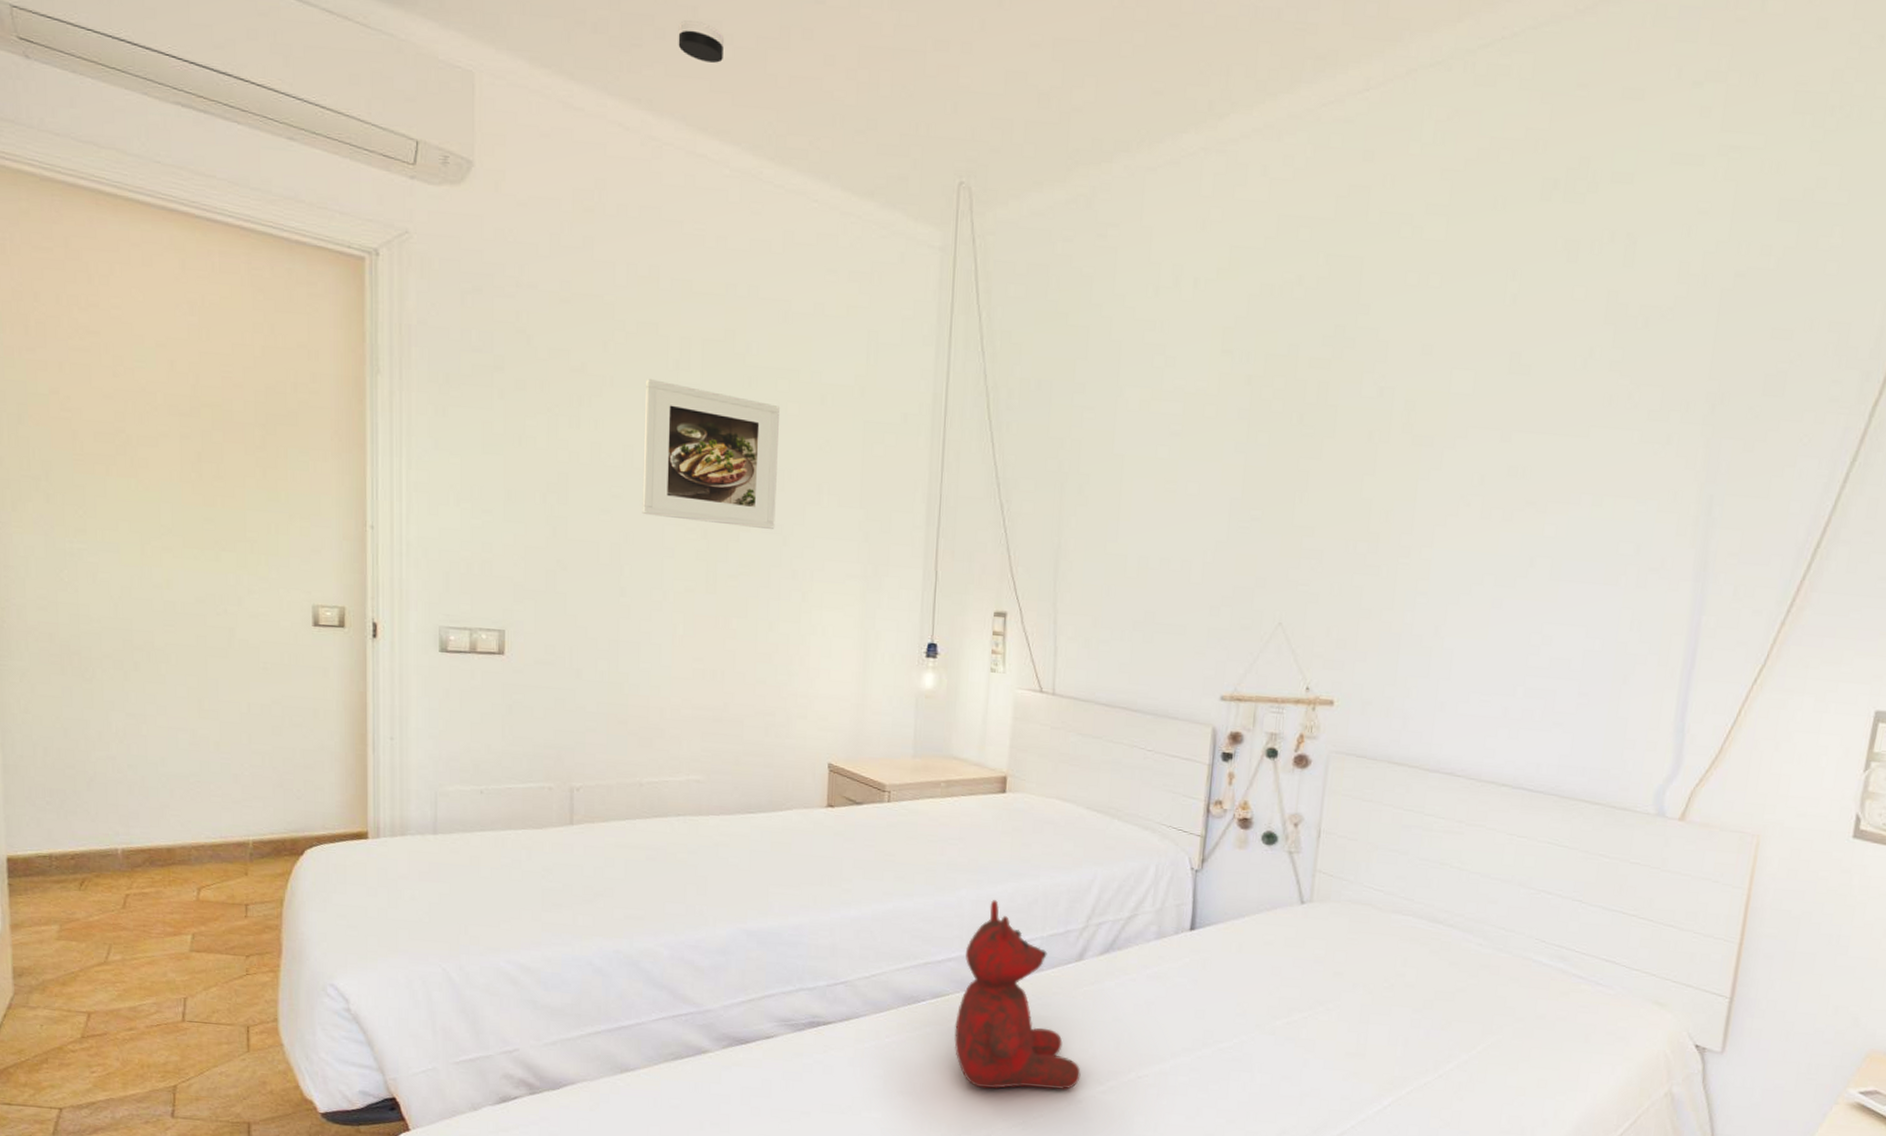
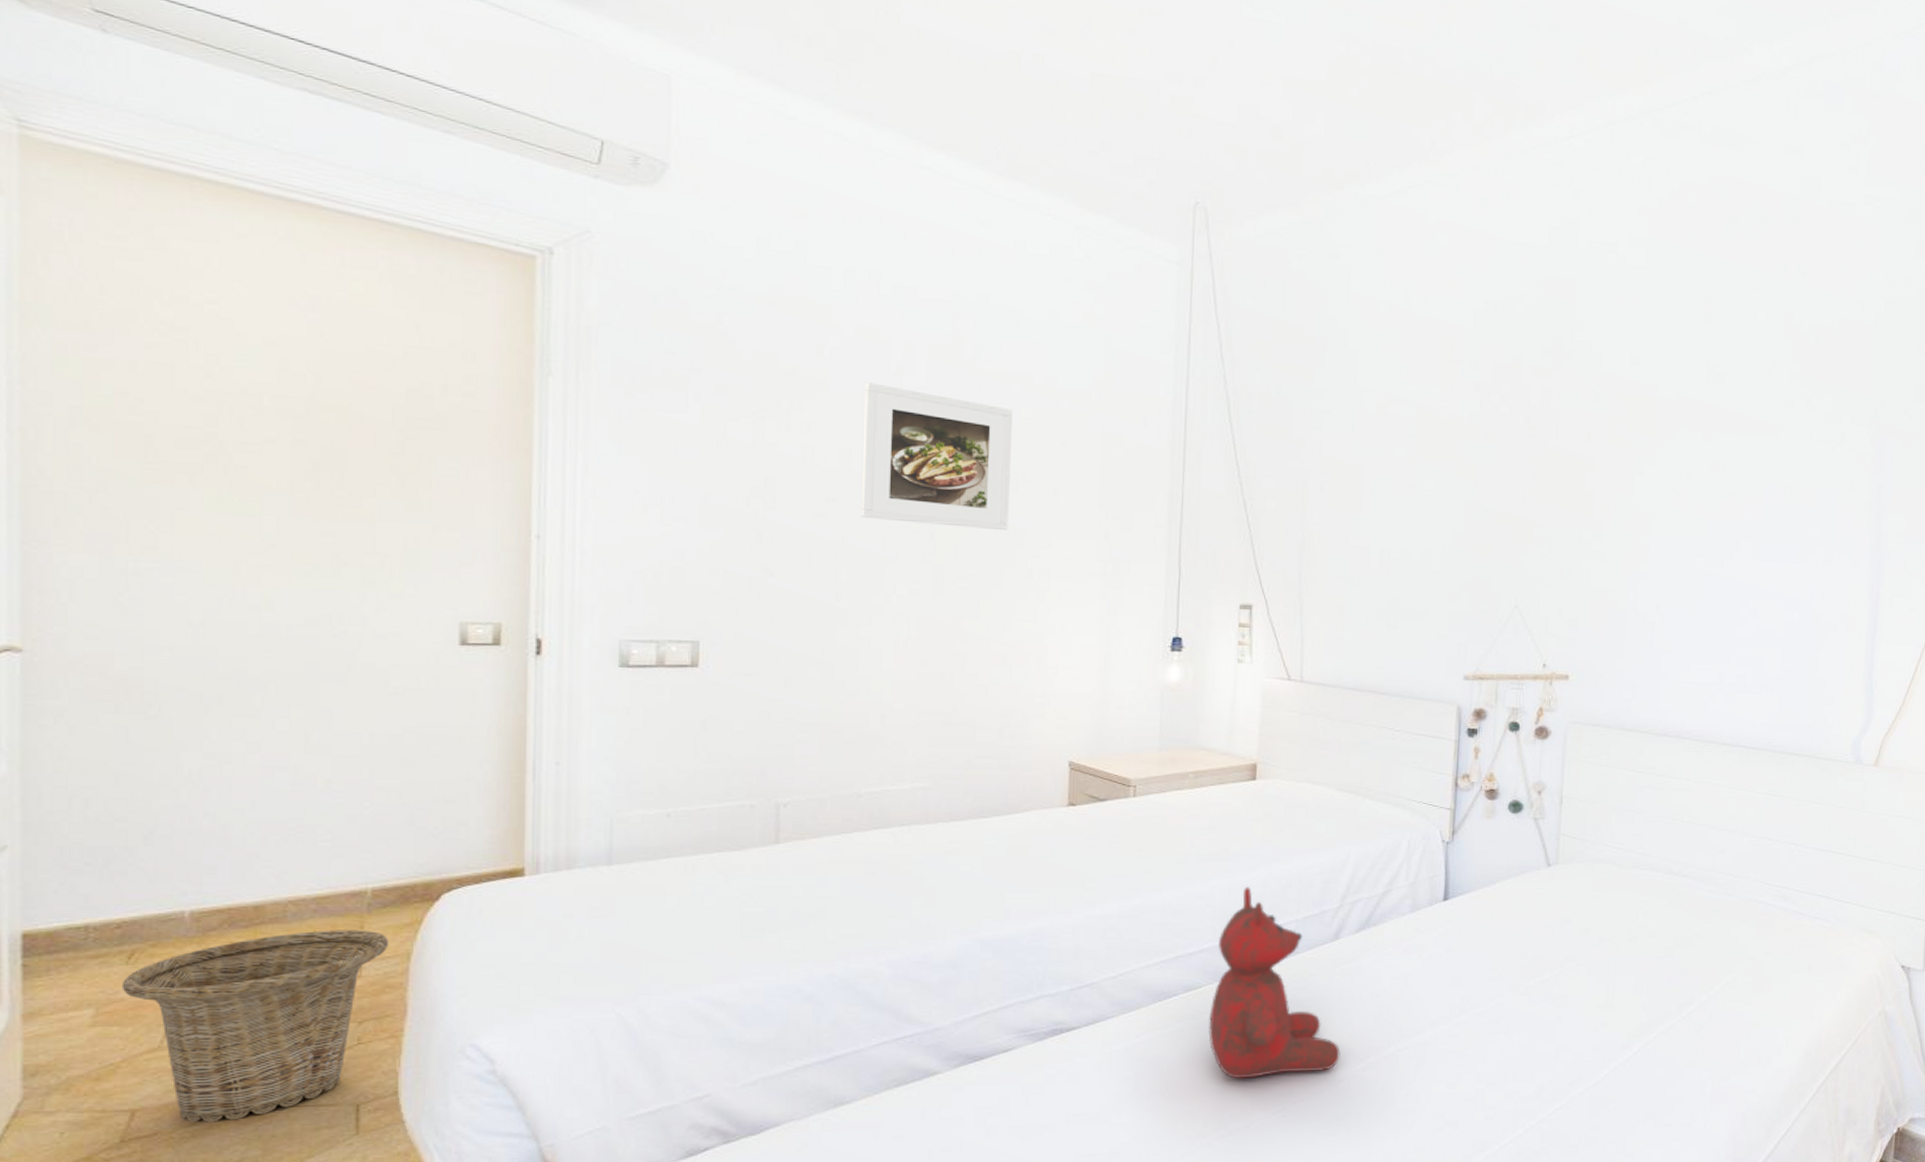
basket: none [76,874,267,1029] -> present [121,930,389,1123]
smoke detector: present [678,20,725,63] -> none [901,40,951,82]

